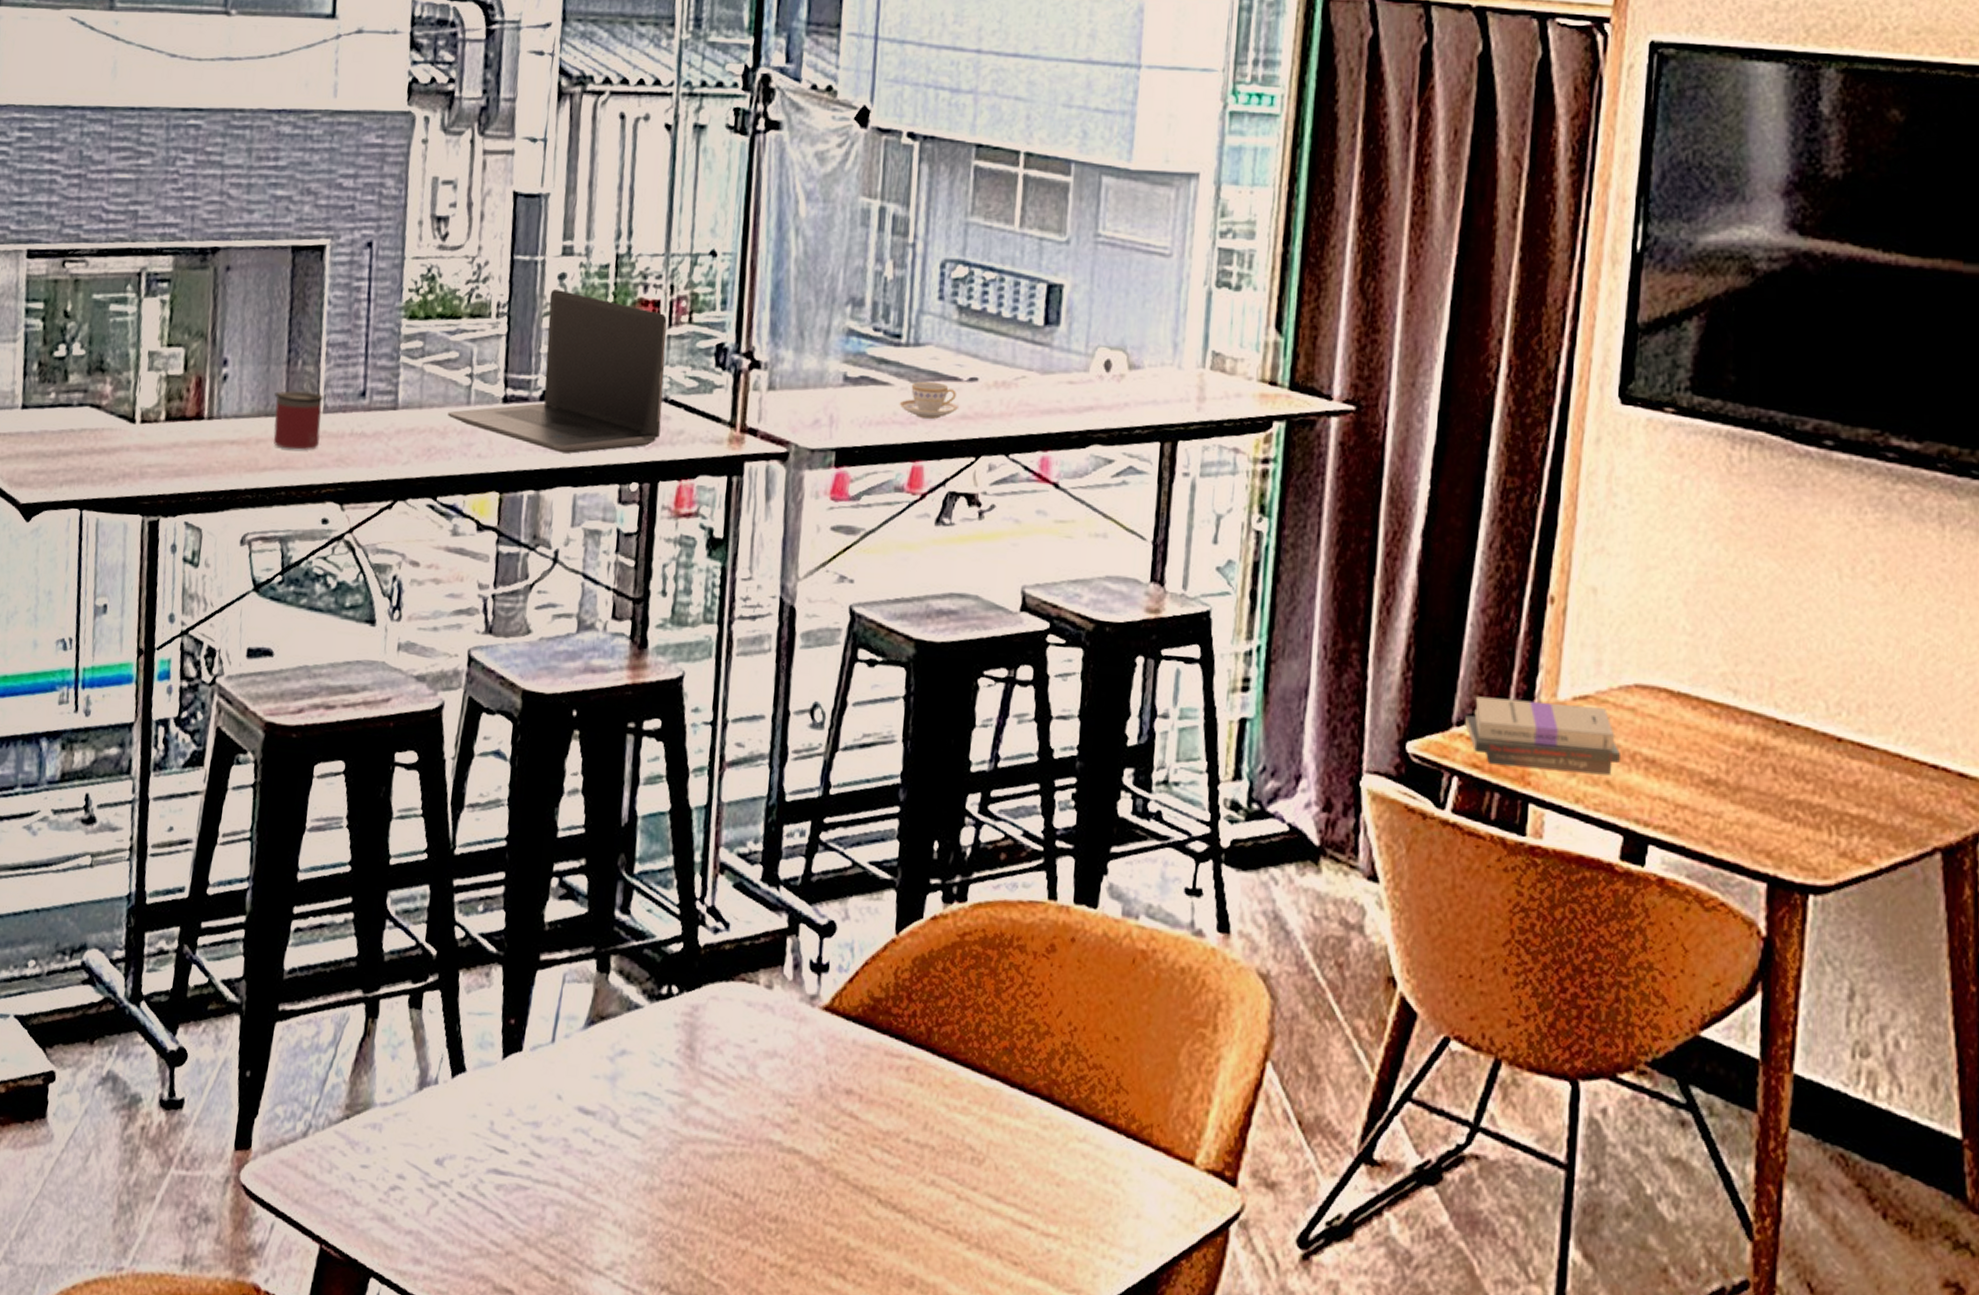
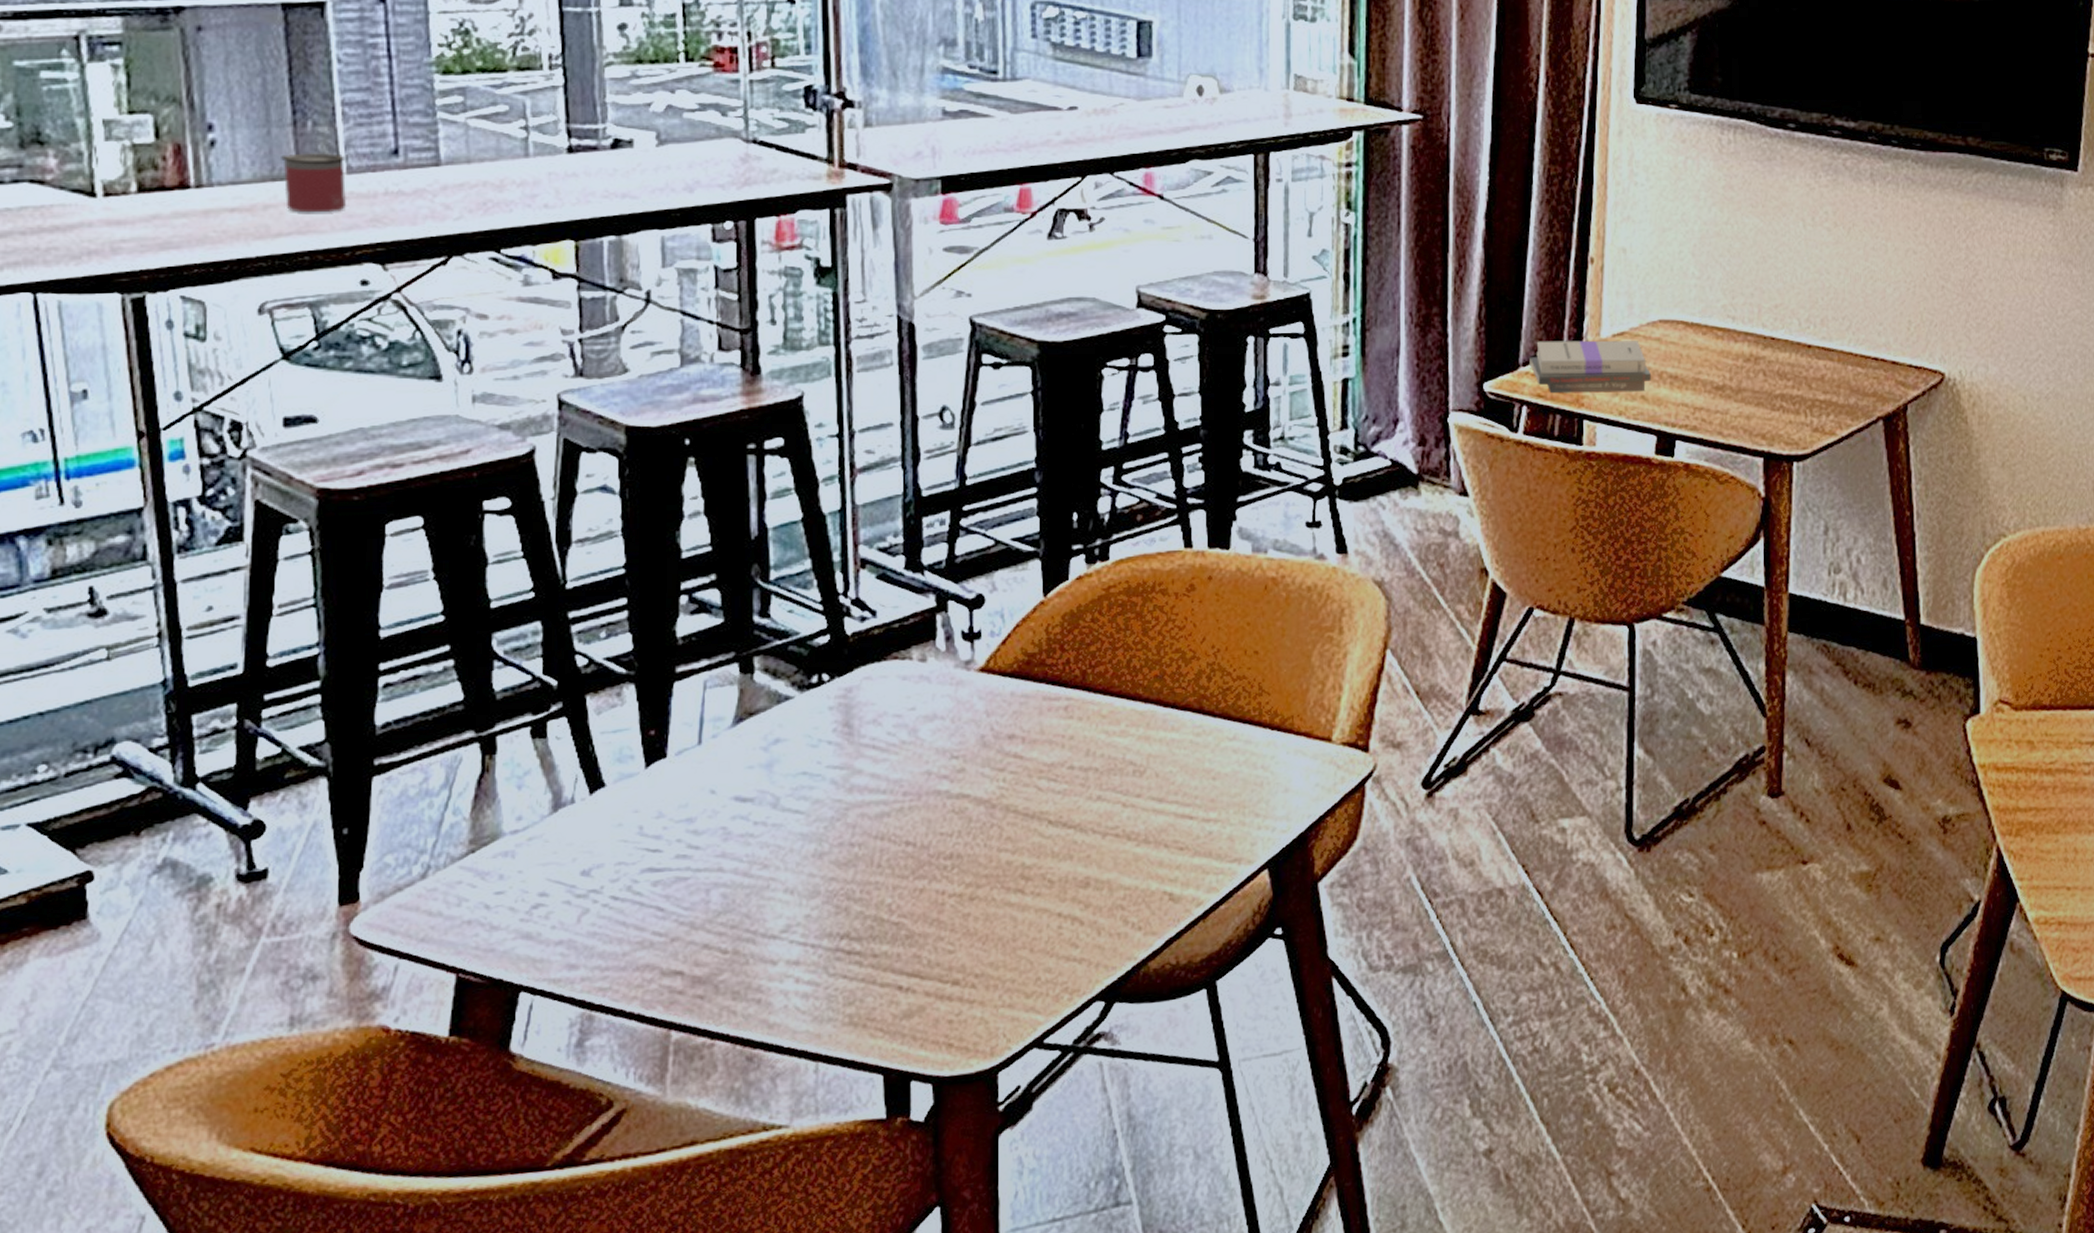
laptop computer: present [448,289,667,454] -> none [503,40,752,198]
teacup: present [899,381,958,419] -> none [1001,112,1060,145]

